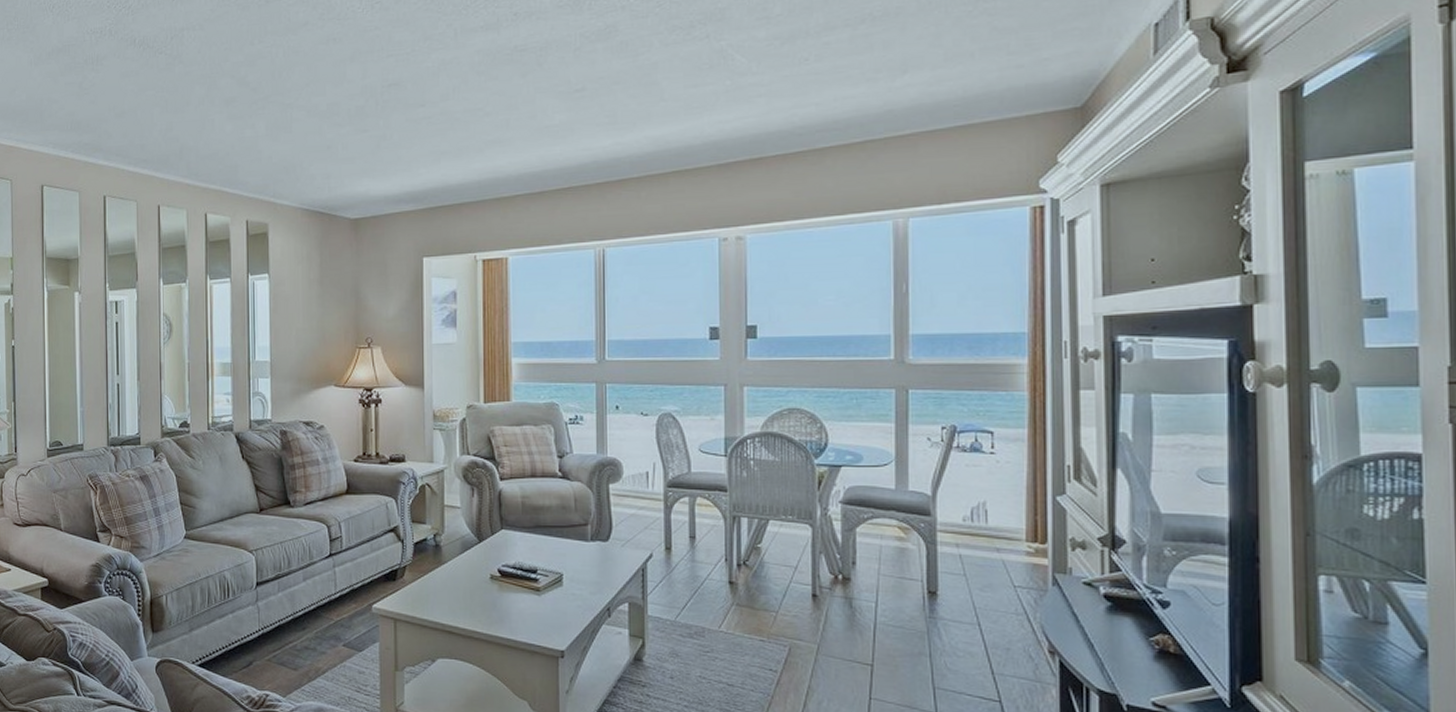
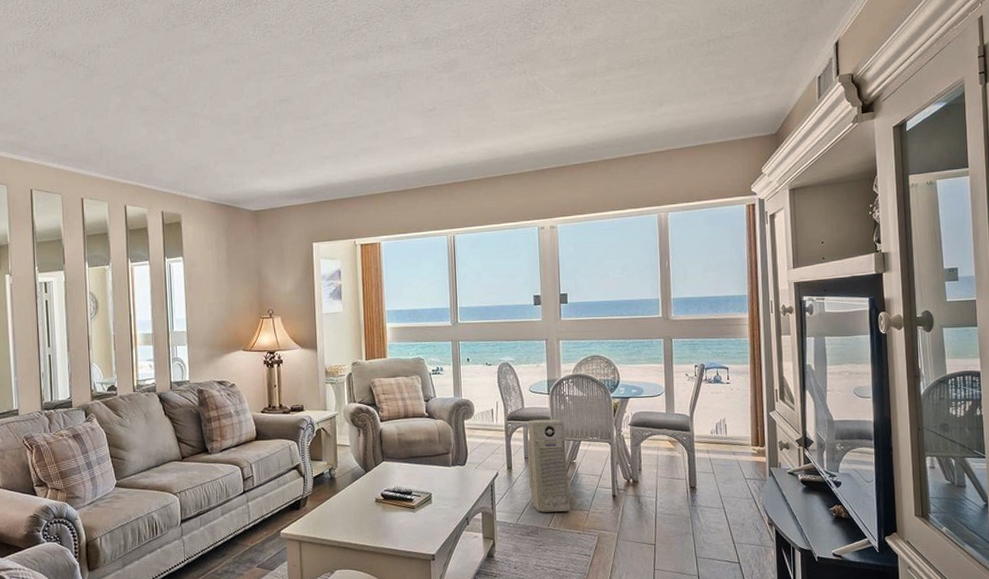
air purifier: none [694,488,751,610] -> present [527,419,570,512]

